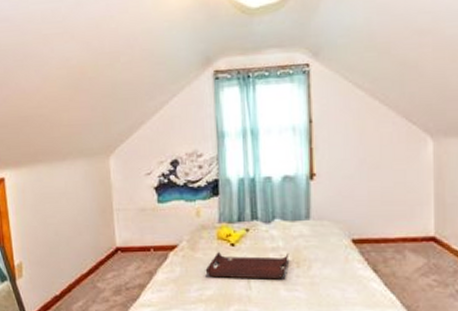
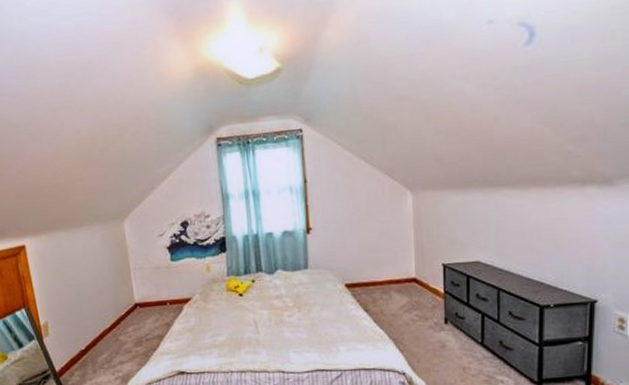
serving tray: present [205,251,290,279] -> none [217,299,292,325]

